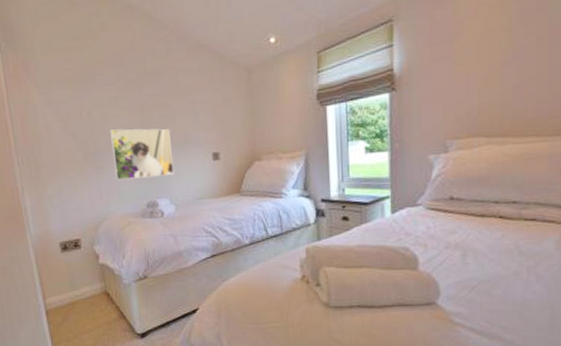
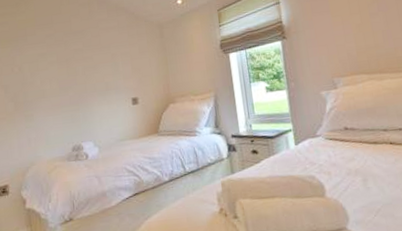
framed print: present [110,128,175,181] -> none [39,79,98,128]

